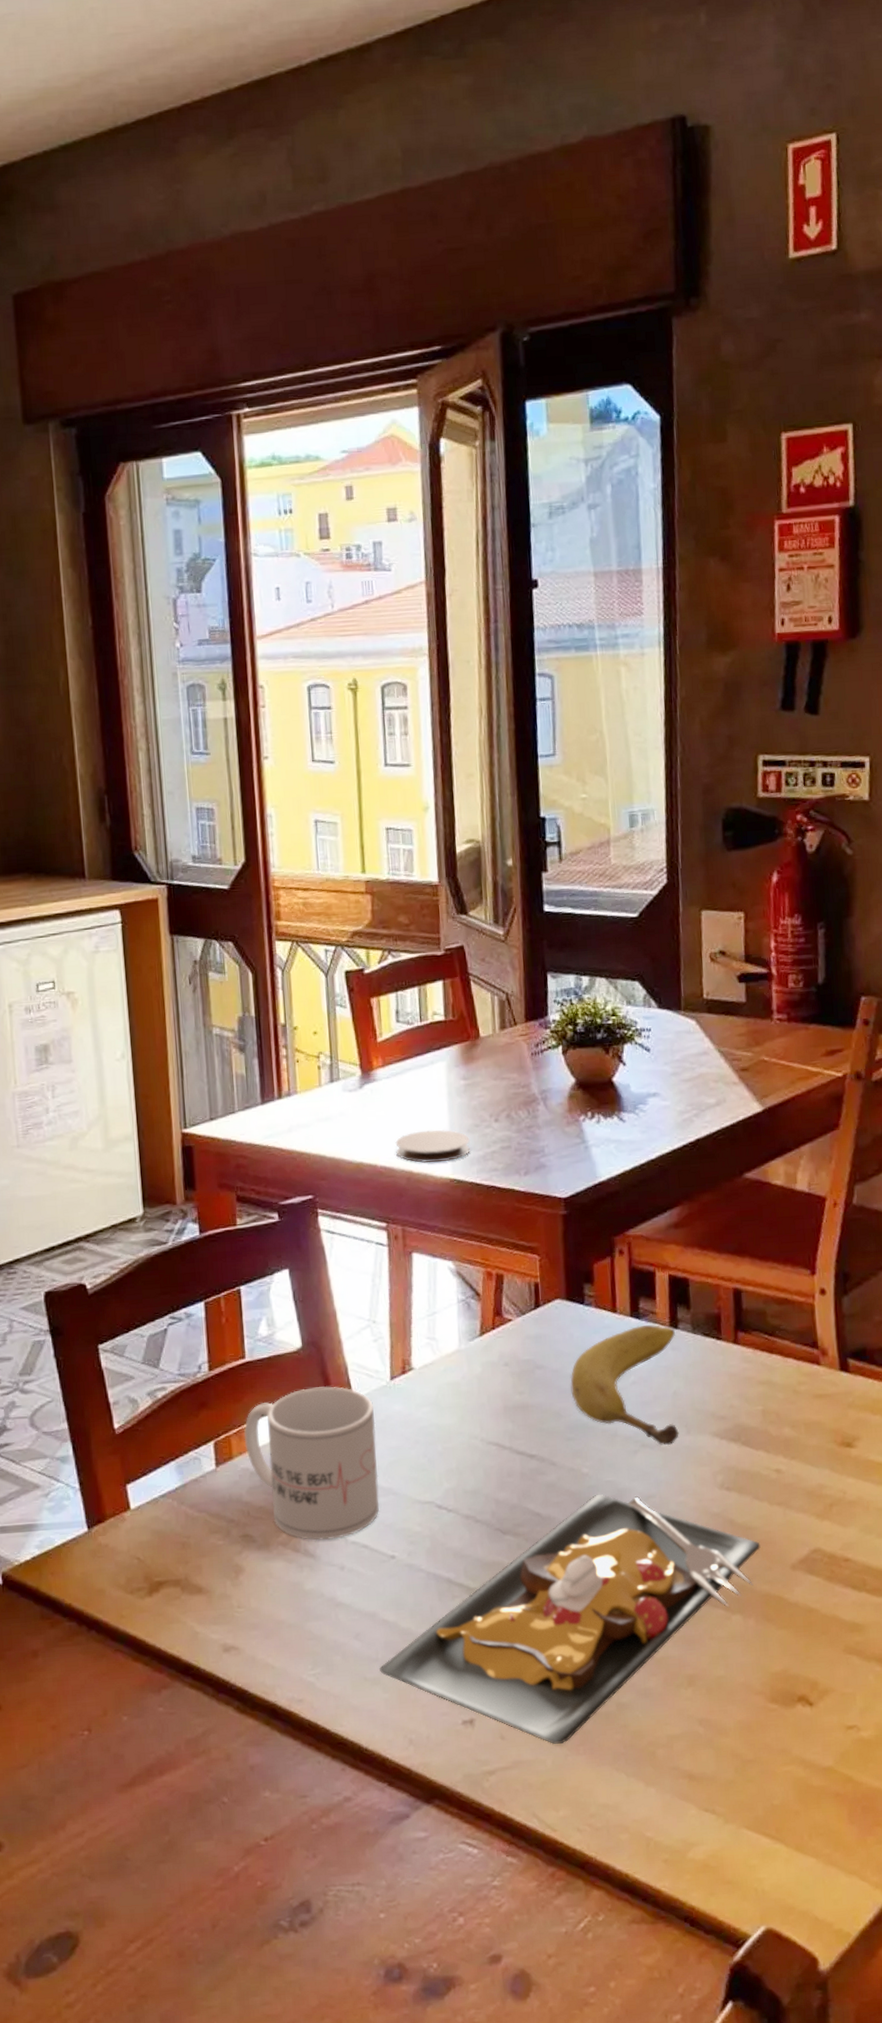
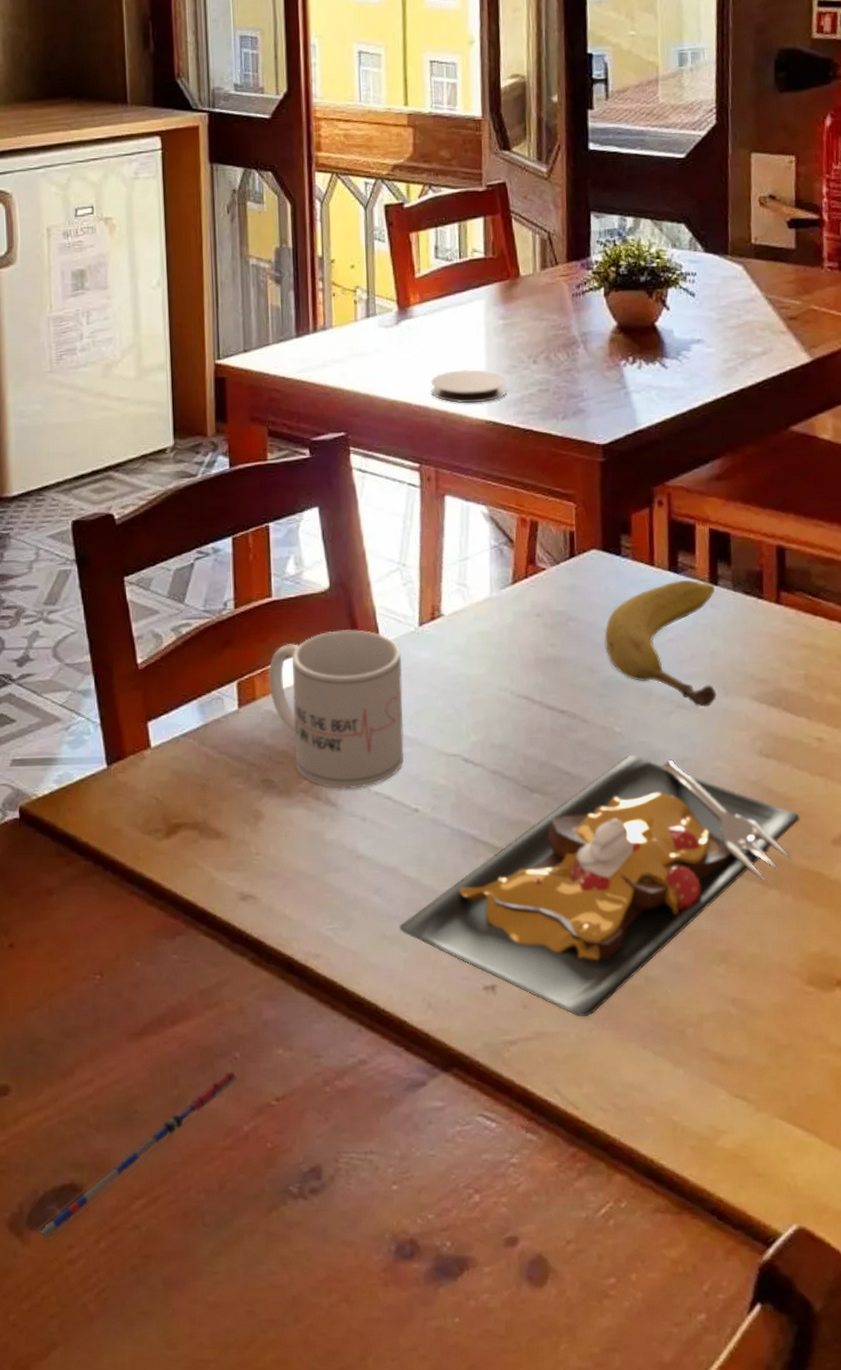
pen: none [34,1814,226,1988] -> present [36,1070,238,1241]

